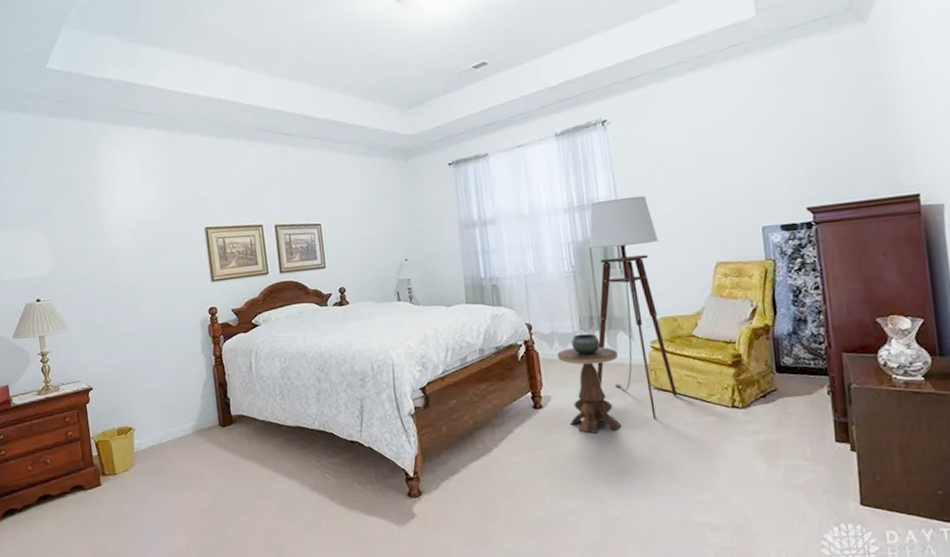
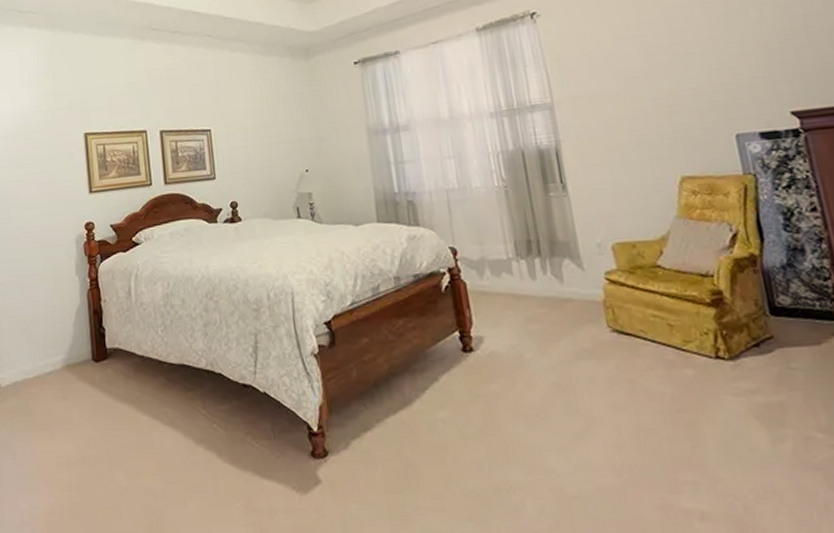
side table: present [557,333,622,434] -> none [489,261,575,386]
floor lamp: present [588,196,677,420] -> none [521,98,643,371]

